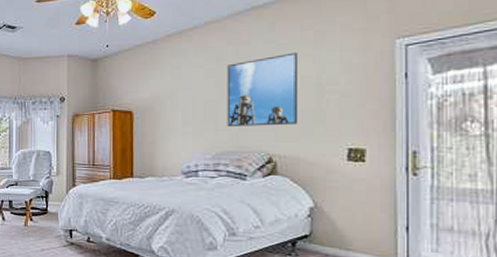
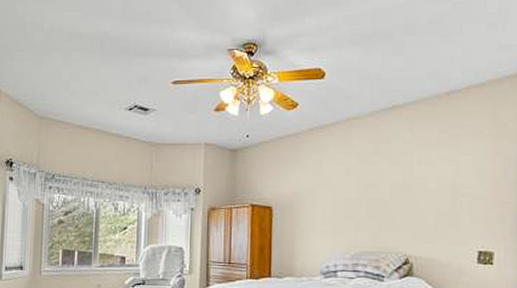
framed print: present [227,52,297,127] -> none [366,154,434,227]

